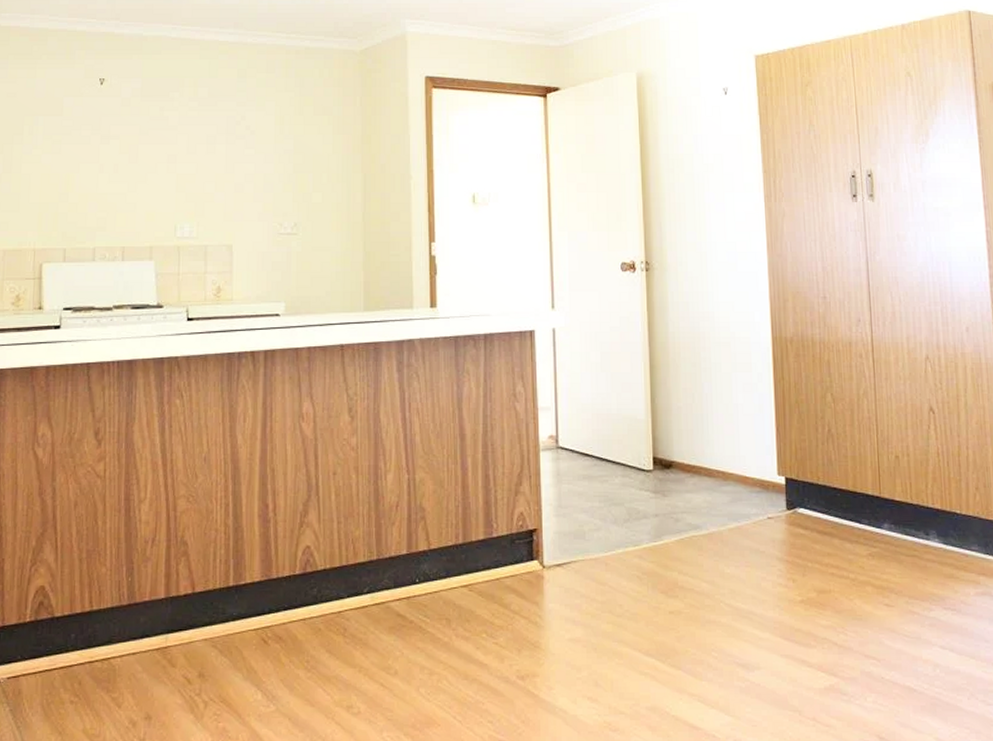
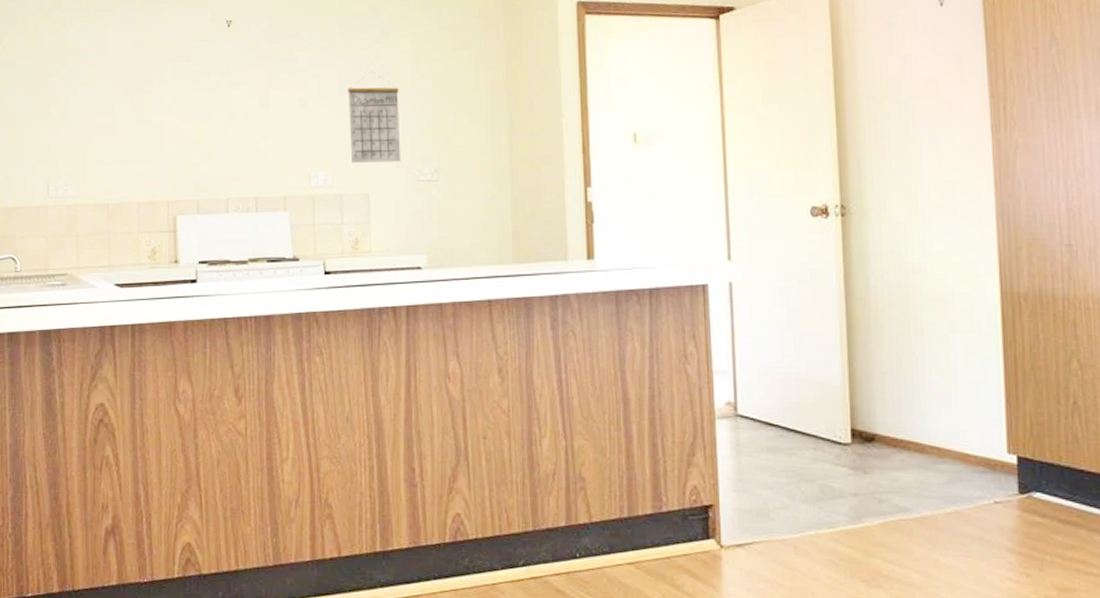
calendar: none [215,131,263,216] -> present [348,71,401,163]

